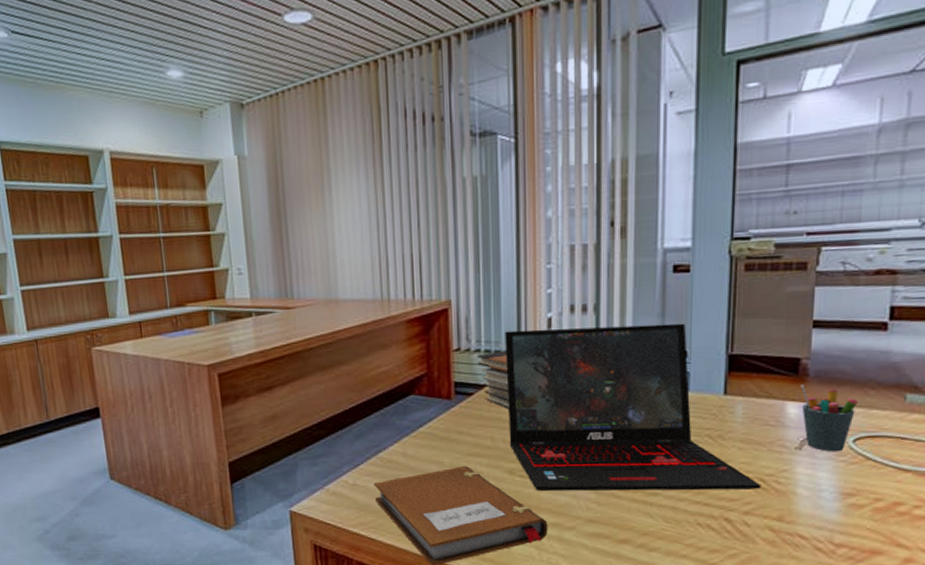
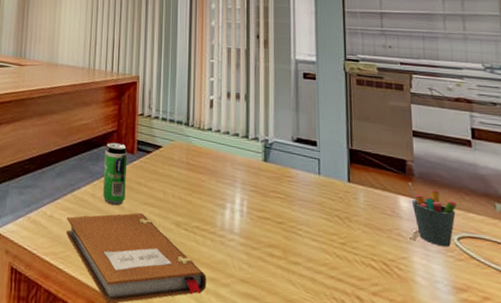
beverage can: none [413,389,444,462] -> present [103,142,128,206]
book stack: present [476,350,510,409] -> none [155,120,179,168]
laptop: present [505,323,762,492] -> none [177,105,385,272]

